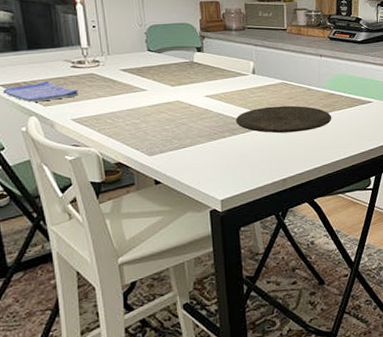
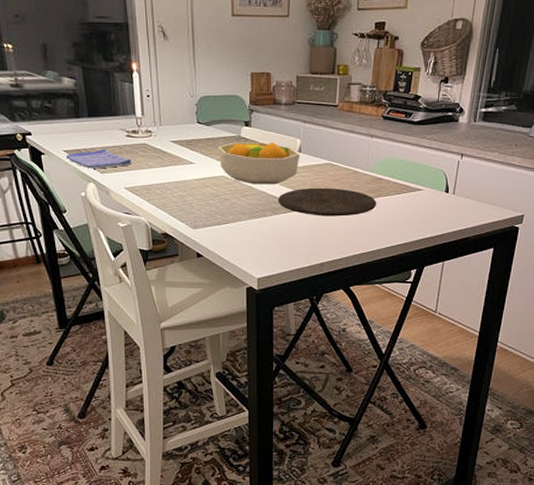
fruit bowl: none [171,66,255,108] -> present [218,142,300,185]

